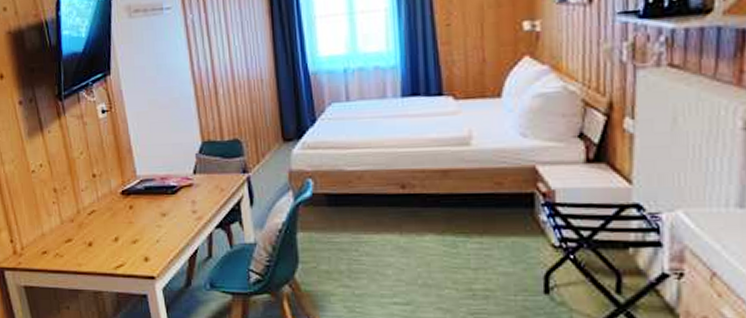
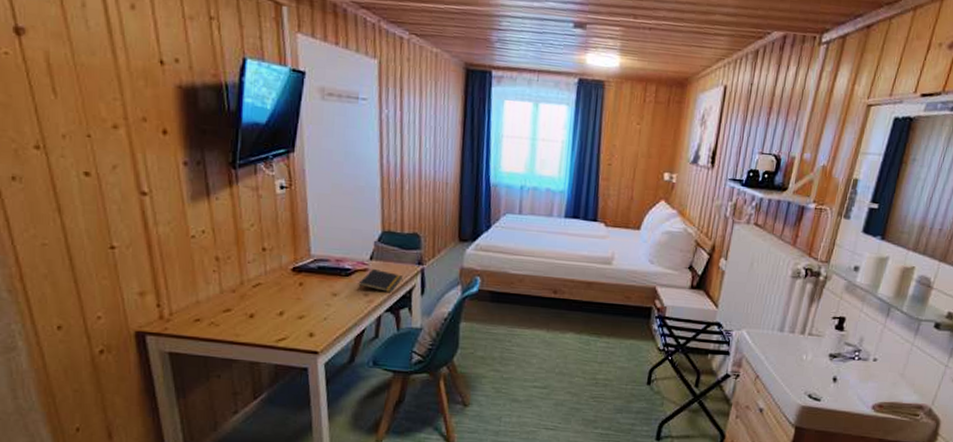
notepad: none [185,183,229,208] -> present [358,269,402,292]

